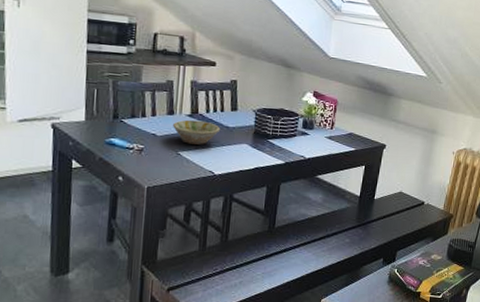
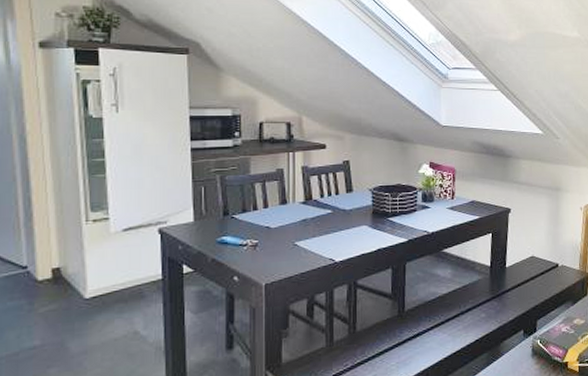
bowl: present [173,119,221,145] -> none [287,206,337,233]

